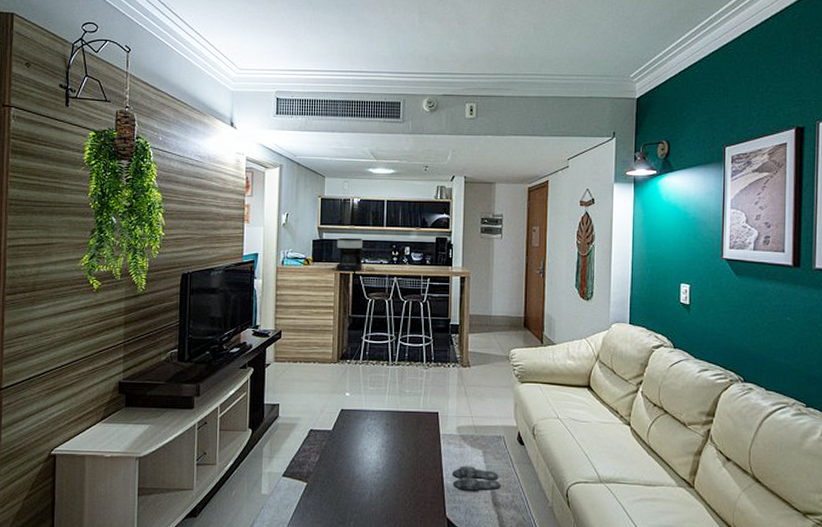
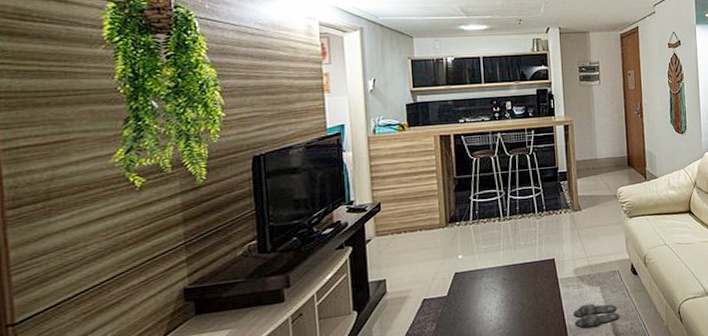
coffee maker: present [332,237,375,272] -> none [431,97,477,134]

